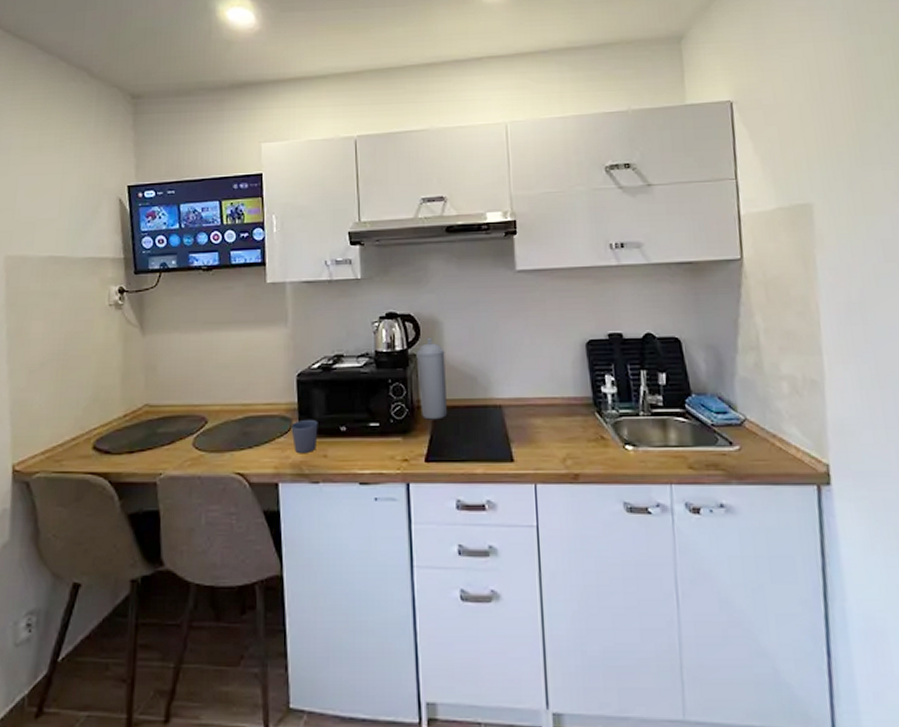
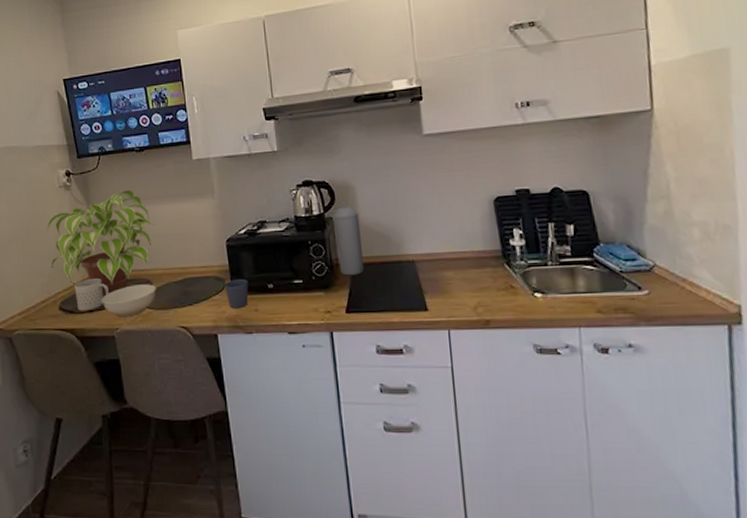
plant: none [88,312,217,435] -> present [47,189,155,297]
mug: none [114,413,155,452] -> present [74,278,109,311]
bowl: none [145,422,211,461] -> present [102,284,156,318]

